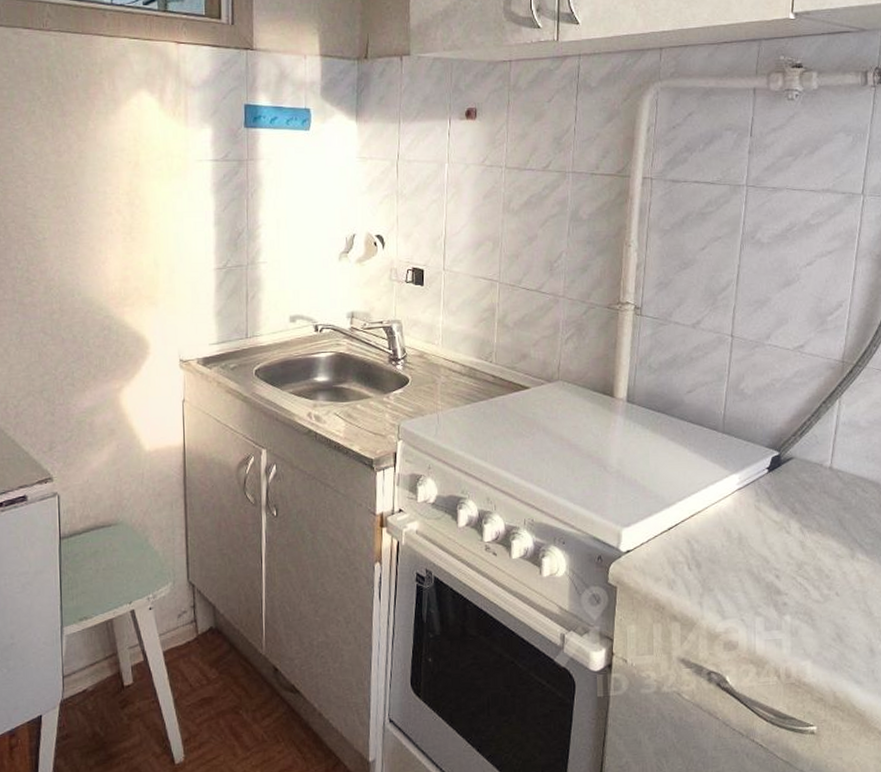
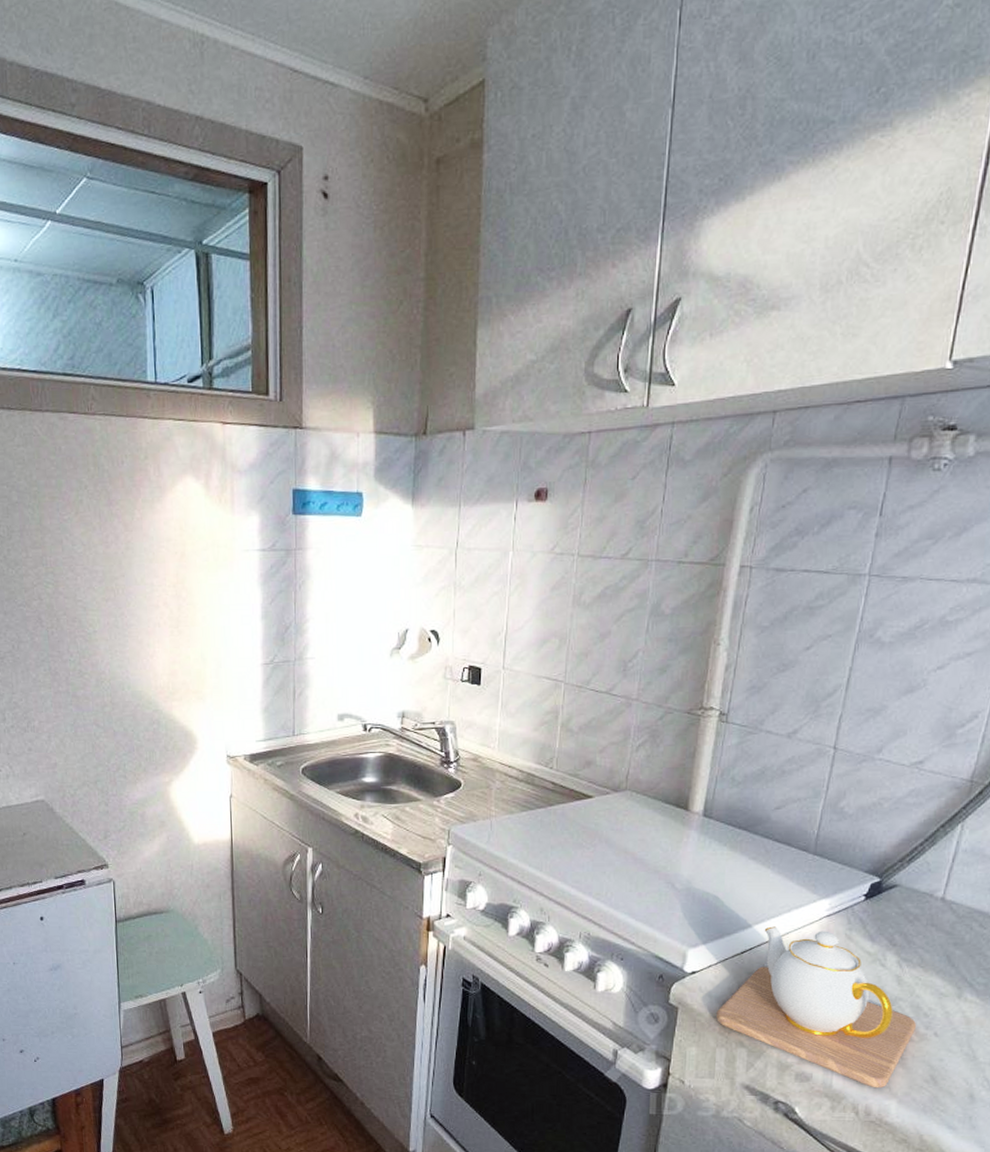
teapot: none [651,502,820,651] -> present [716,926,916,1089]

